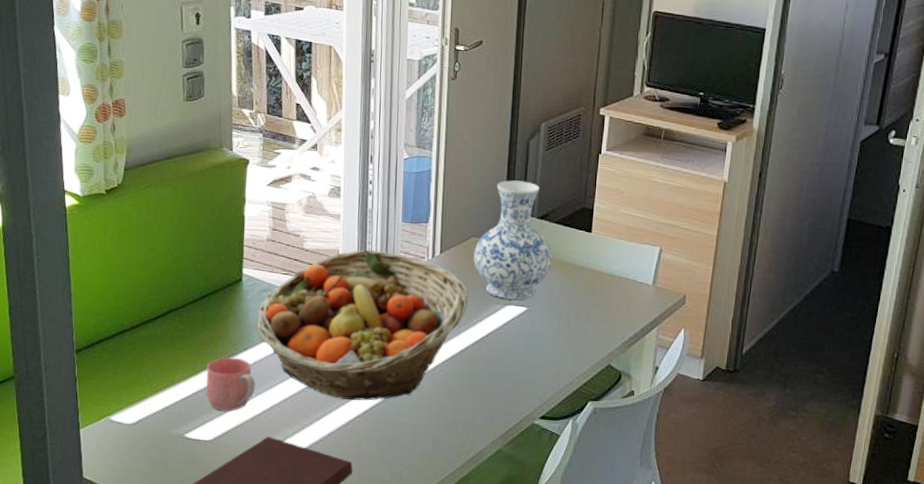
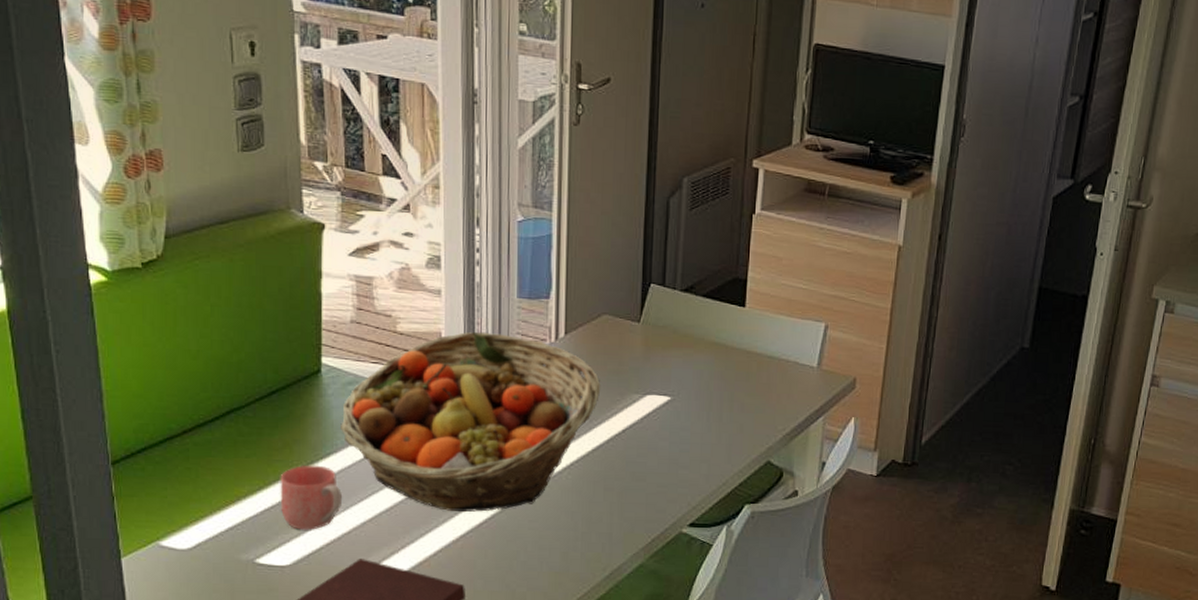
vase: present [473,180,553,300] -> none [605,246,701,388]

